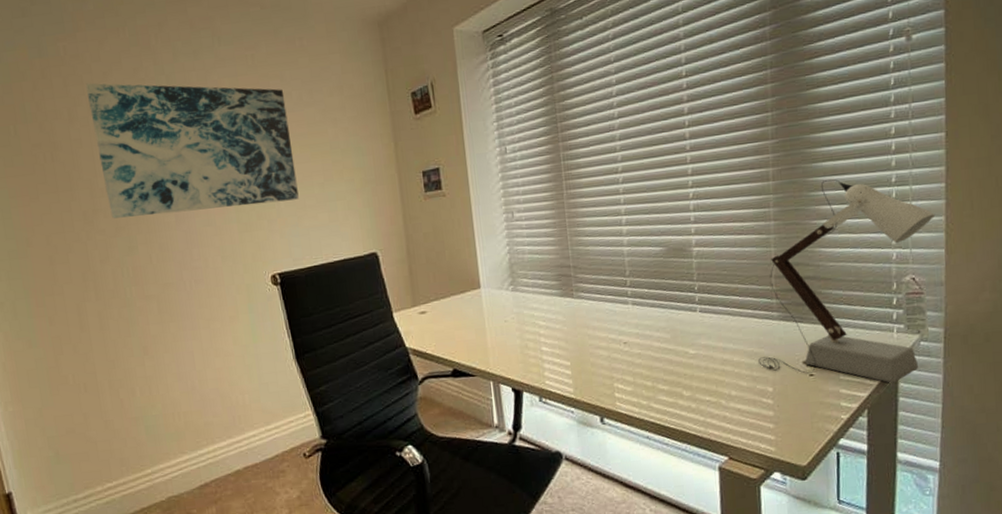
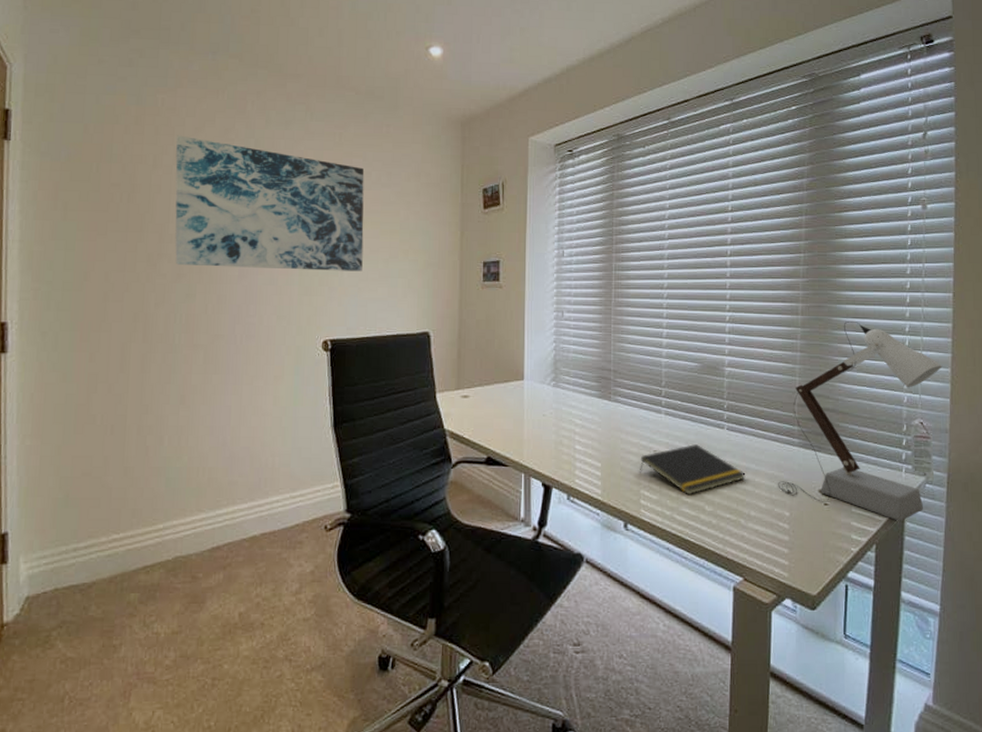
notepad: none [611,331,723,383] -> present [640,444,746,495]

